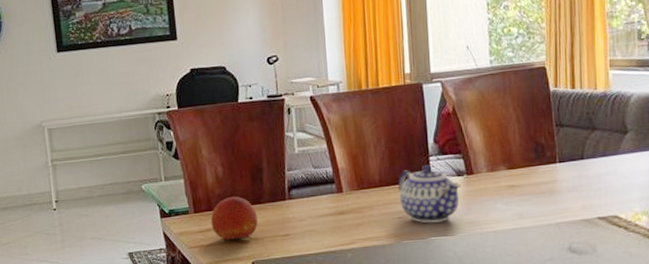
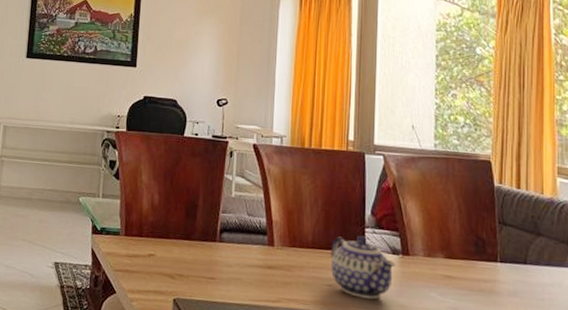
fruit: present [210,196,259,241] -> none [139,226,187,275]

